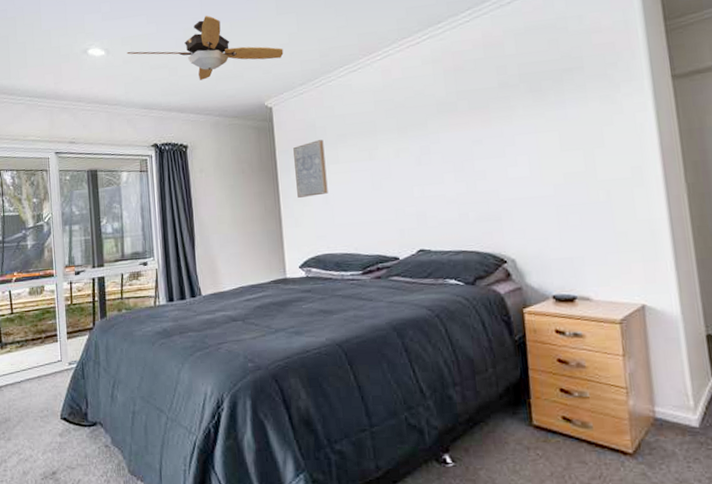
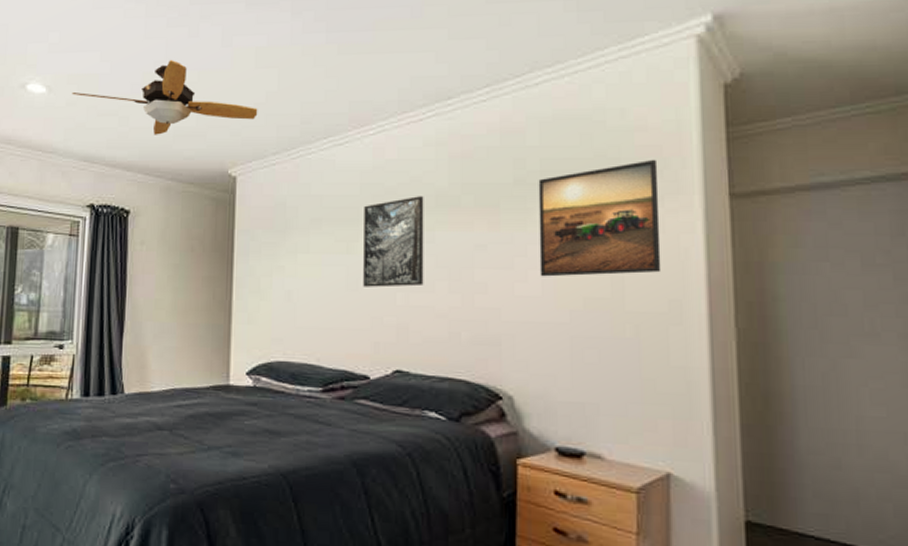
wall art: present [293,140,328,198] -> none [254,222,294,290]
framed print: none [379,106,435,186] -> present [363,196,424,287]
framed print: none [518,54,623,160] -> present [538,159,662,277]

